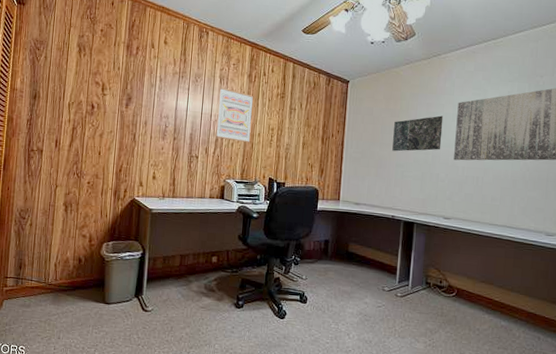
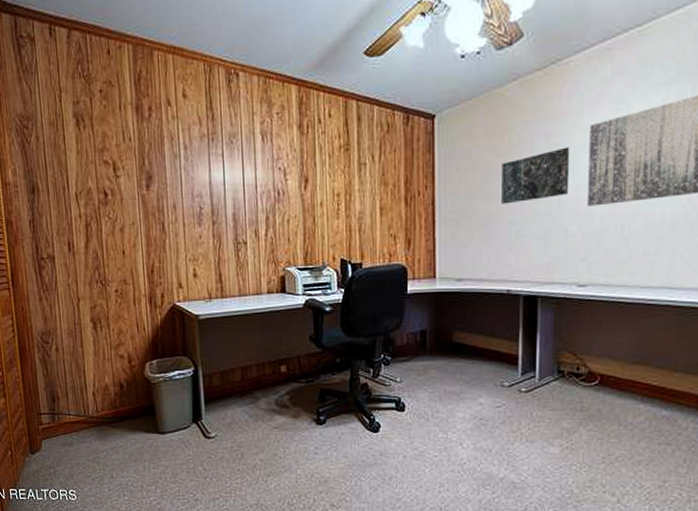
wall art: present [216,87,254,143] -> none [264,147,311,217]

